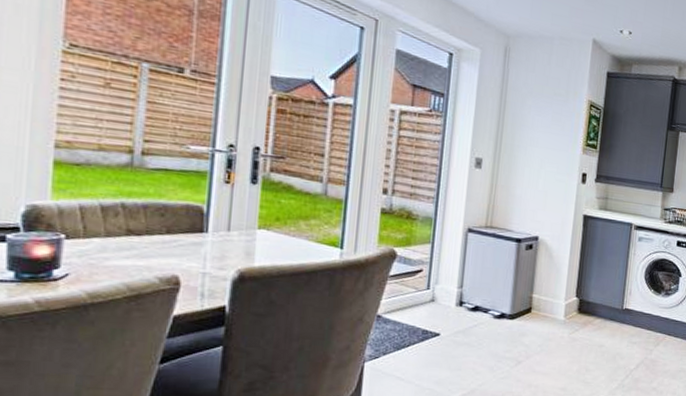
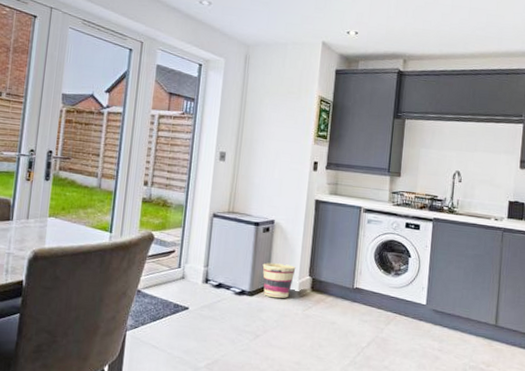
basket: none [525,283,562,322] -> present [262,262,296,299]

